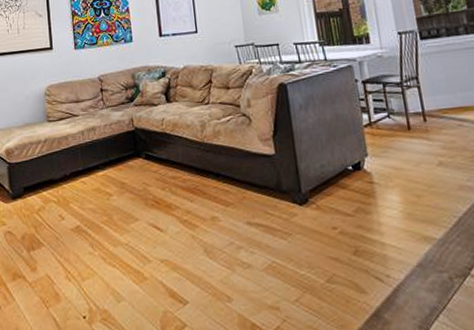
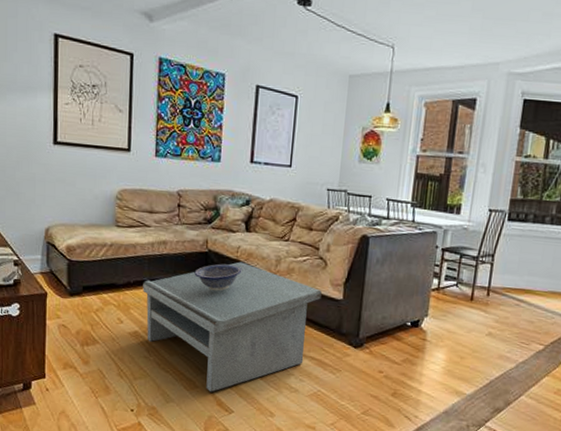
coffee table: none [78,134,253,283] -> present [142,261,322,393]
decorative bowl: none [125,138,170,169] -> present [194,263,242,292]

